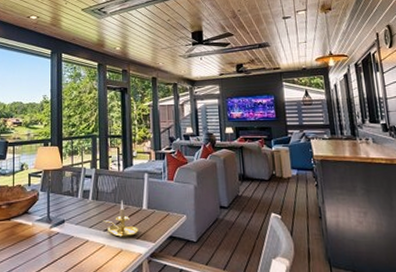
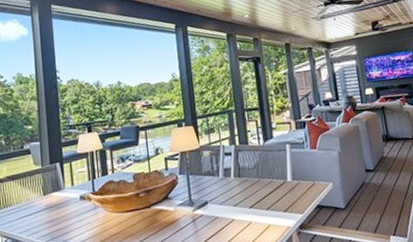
candle holder: present [102,200,139,237] -> none [247,174,285,213]

